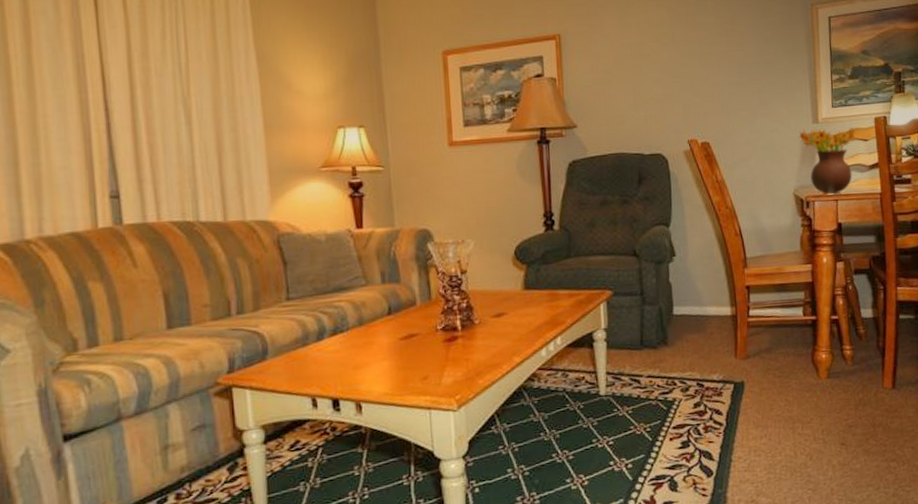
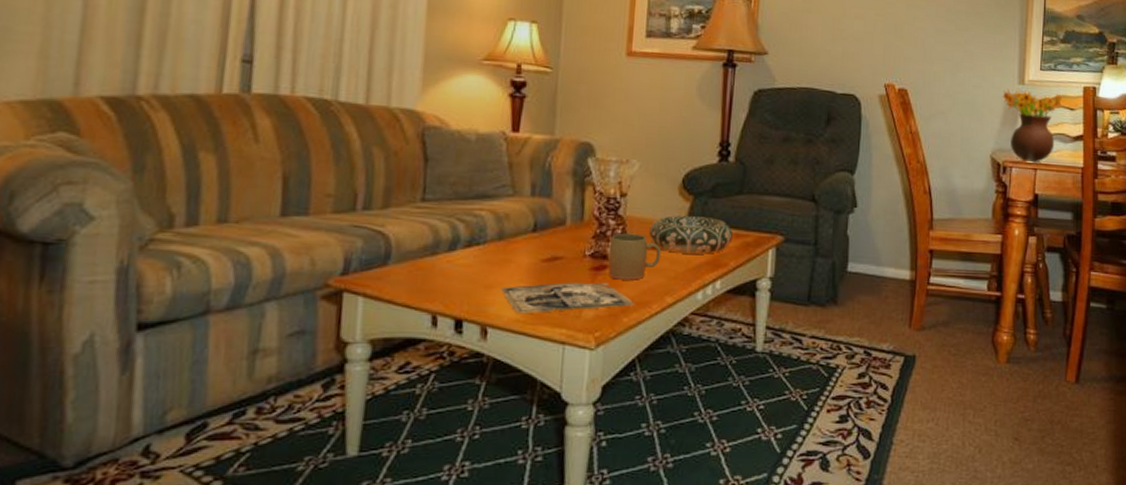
magazine: none [367,351,488,388] -> present [500,282,635,314]
mug: none [457,304,505,348] -> present [608,233,662,280]
decorative bowl: none [491,282,566,318] -> present [649,215,733,254]

